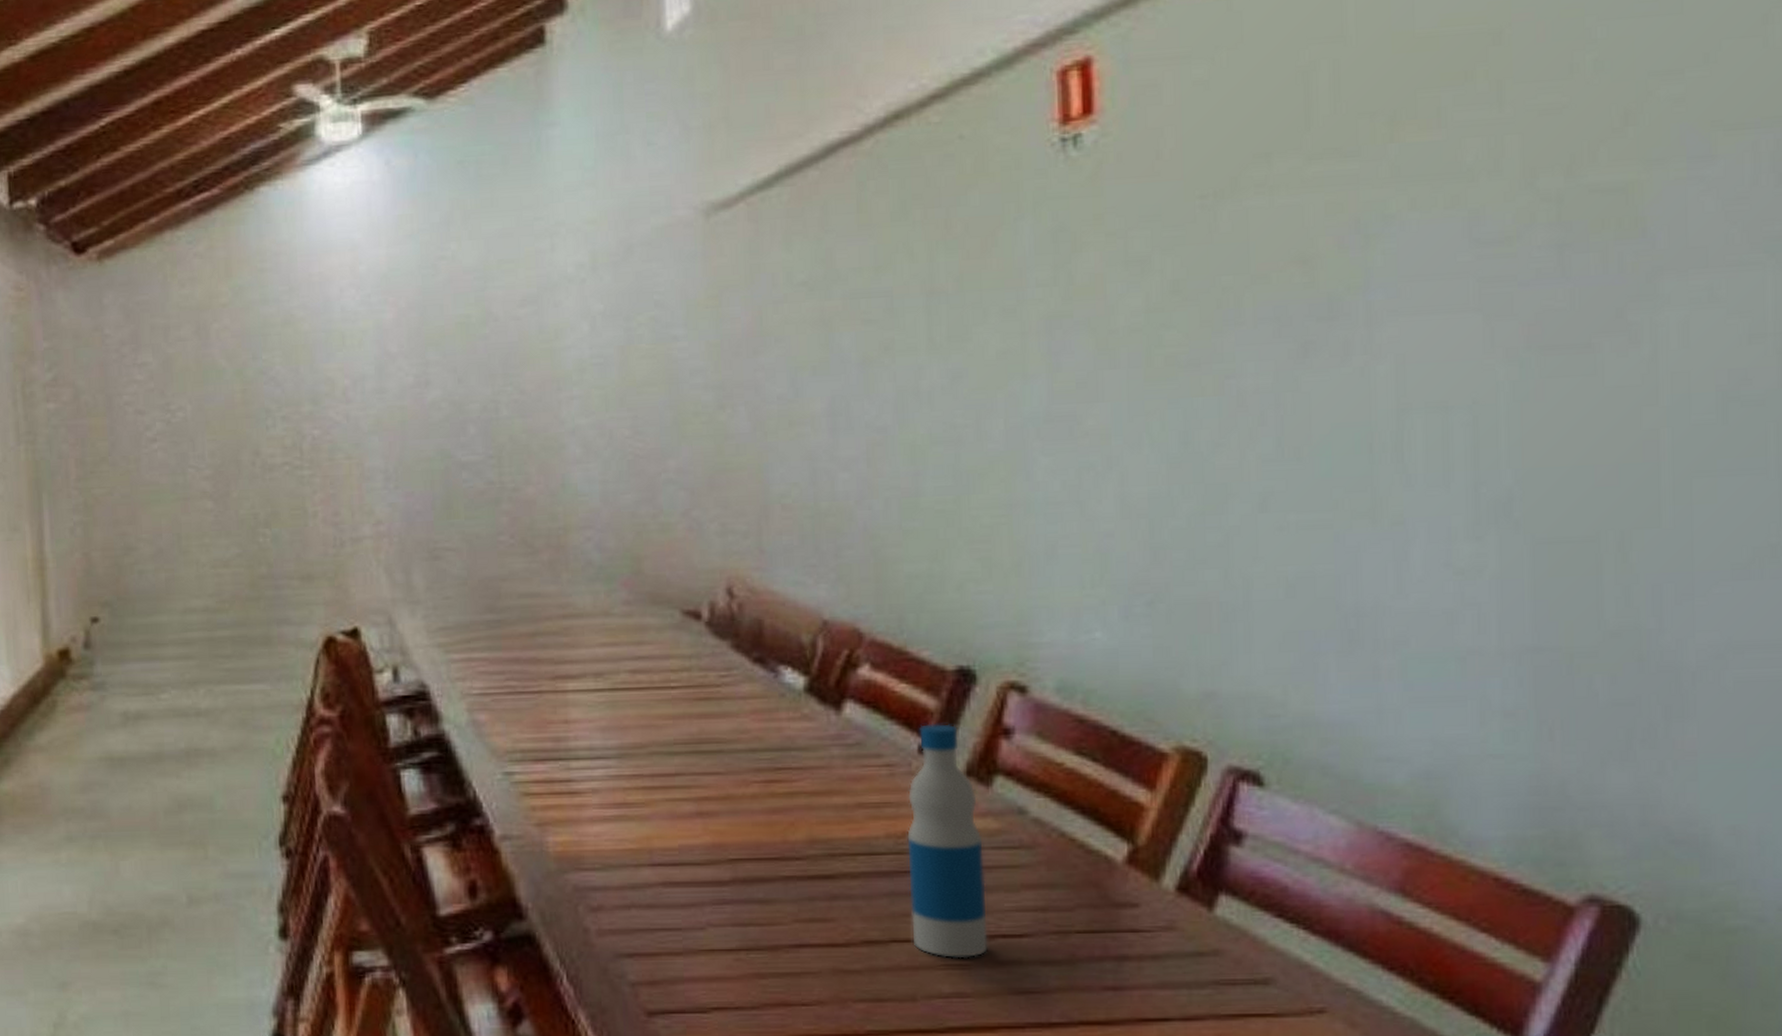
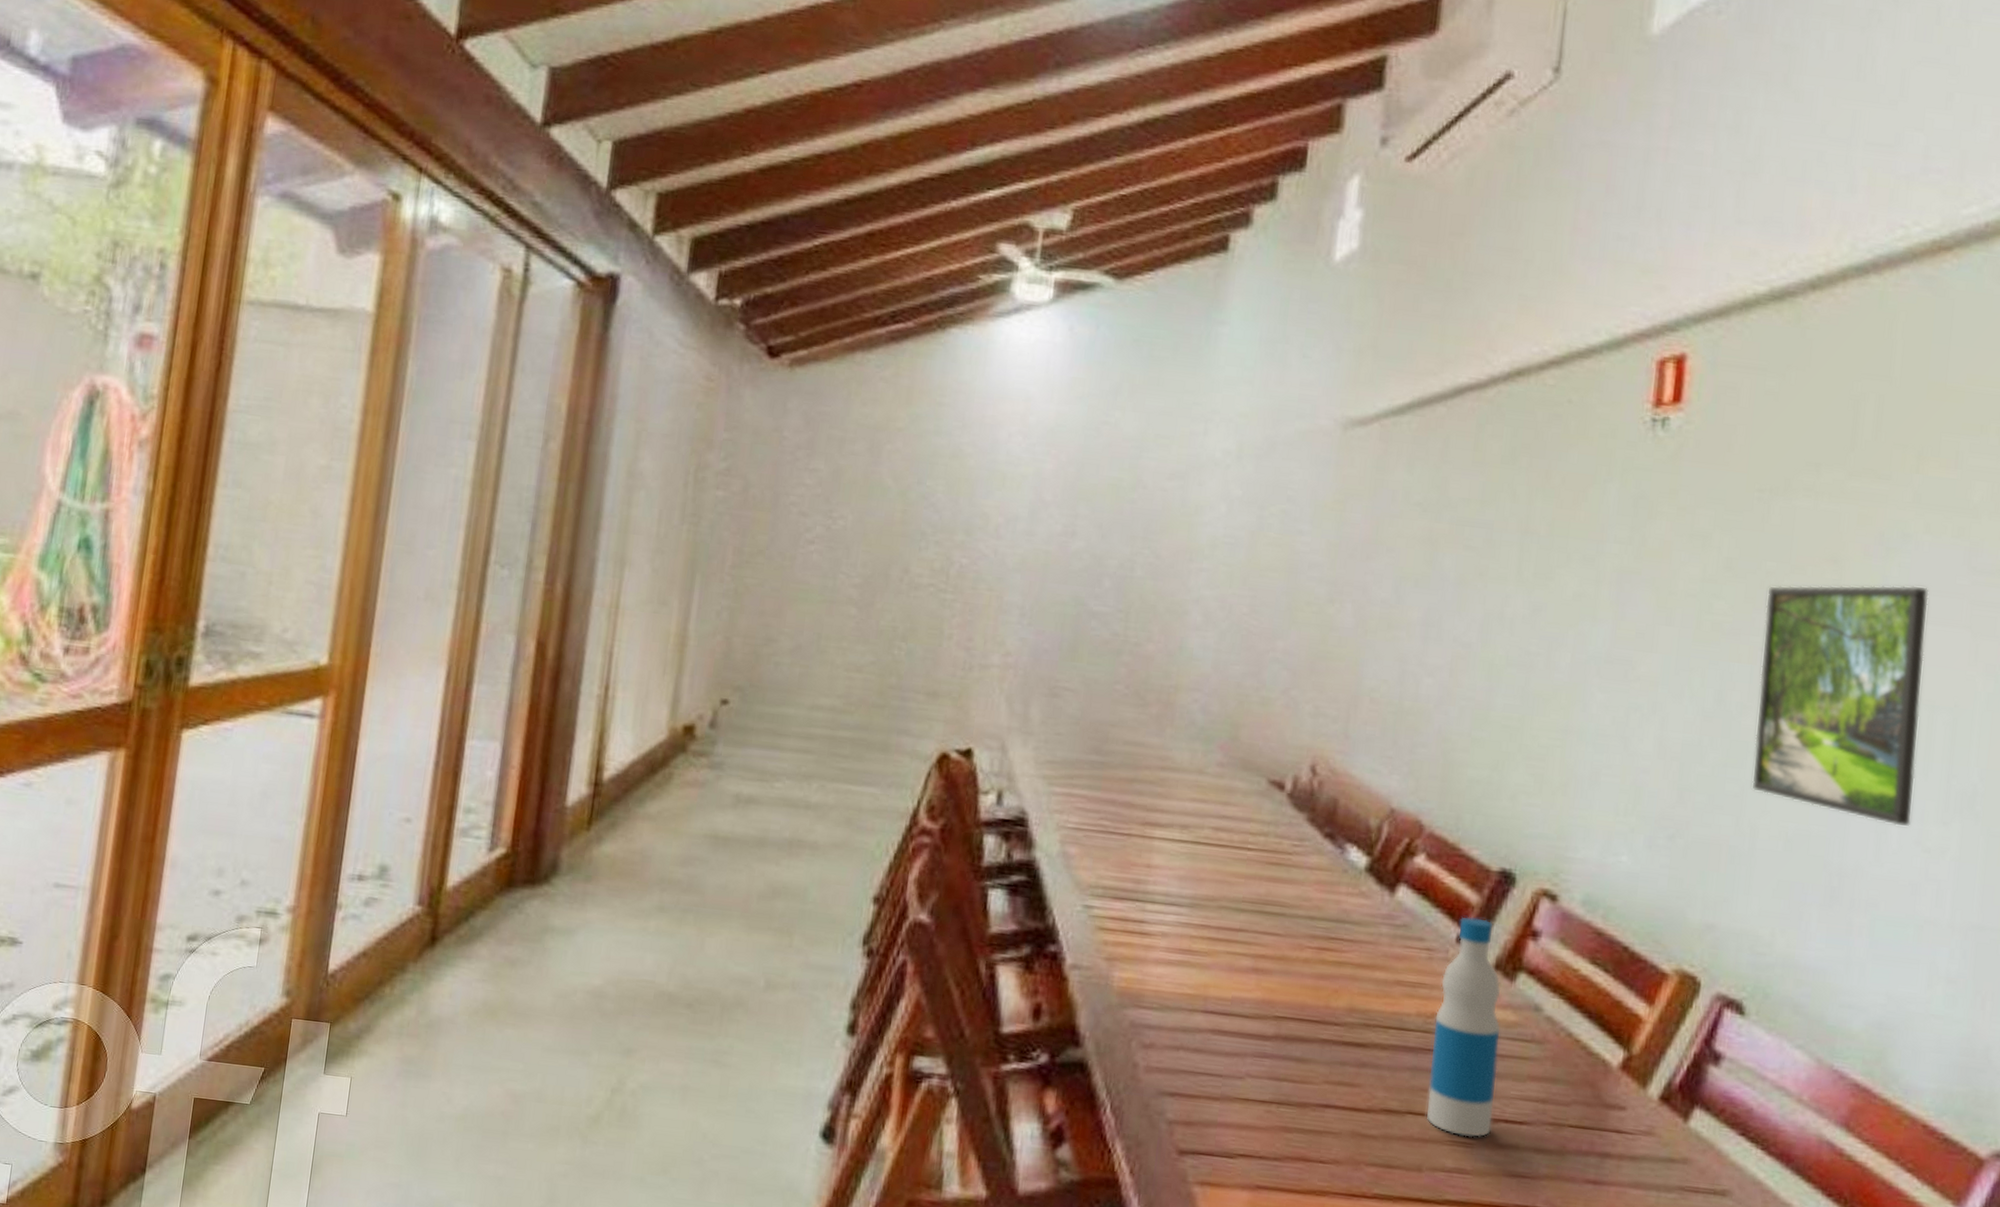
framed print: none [1225,271,1437,551] -> present [1751,585,1929,828]

